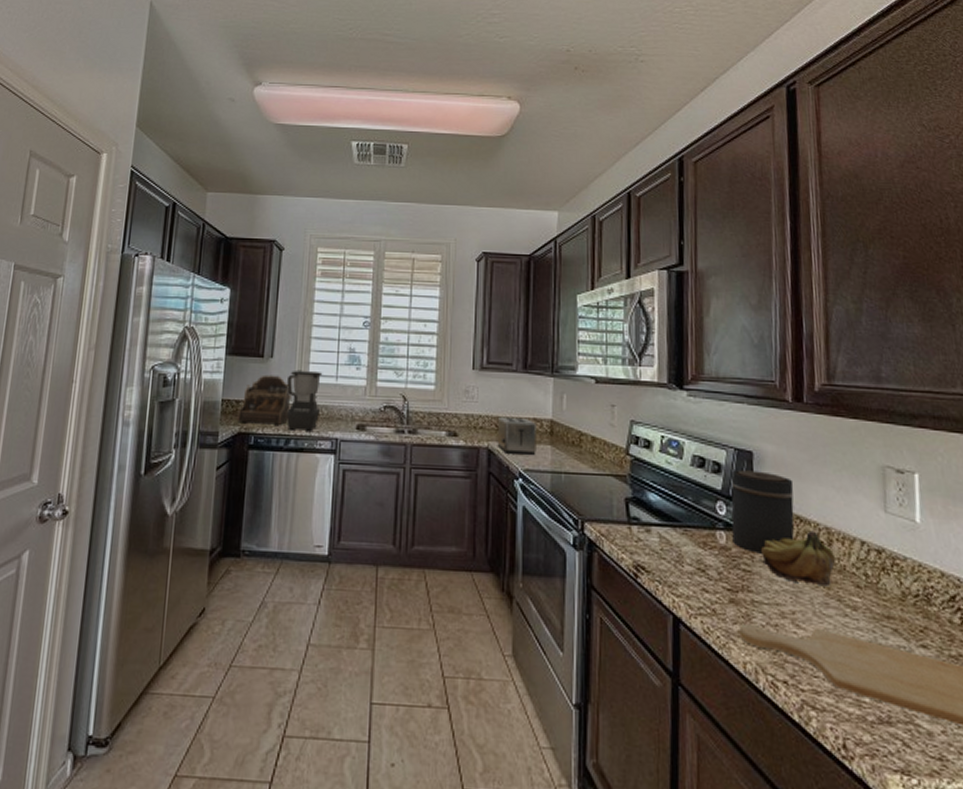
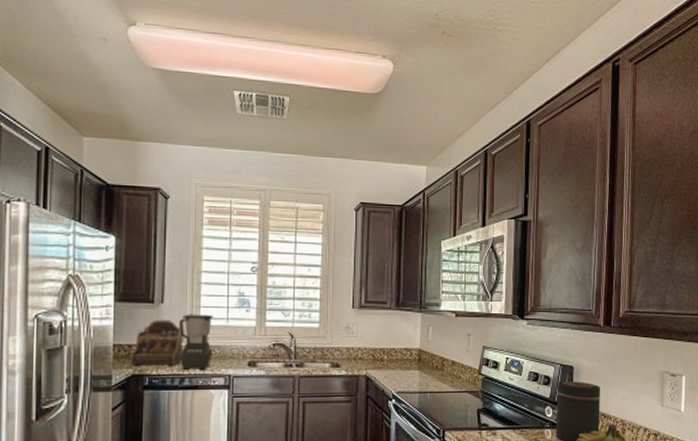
toaster: present [497,416,536,455] -> none [374,348,407,379]

